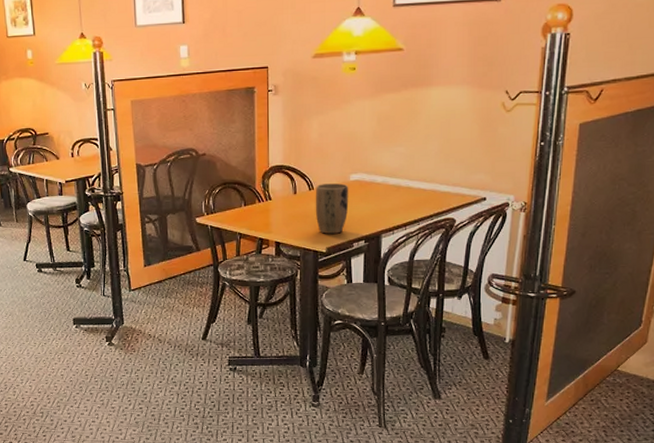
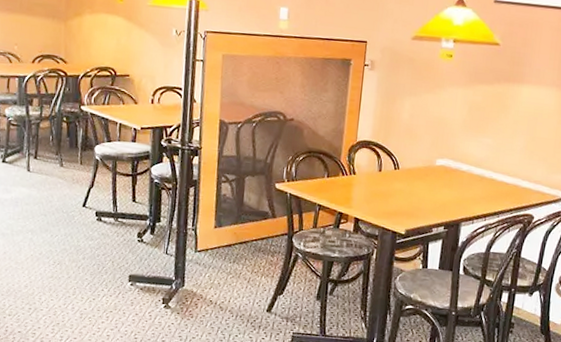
plant pot: present [315,183,349,234] -> none [398,164,434,217]

